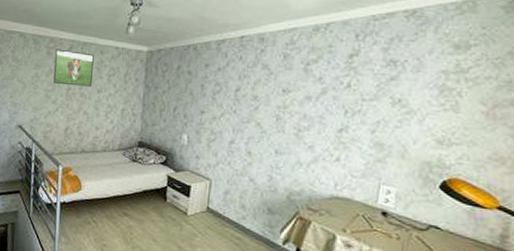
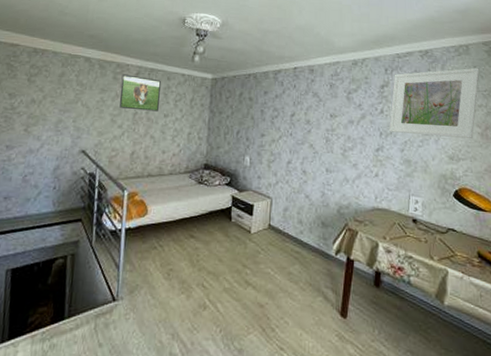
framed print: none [357,29,491,119] -> present [389,67,480,138]

